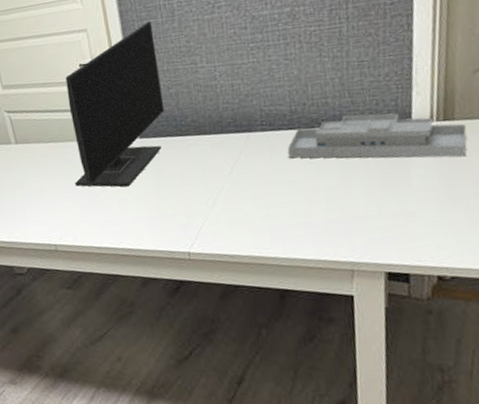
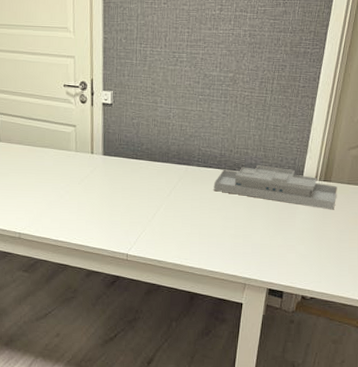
monitor: present [65,21,165,187] -> none [44,60,128,193]

